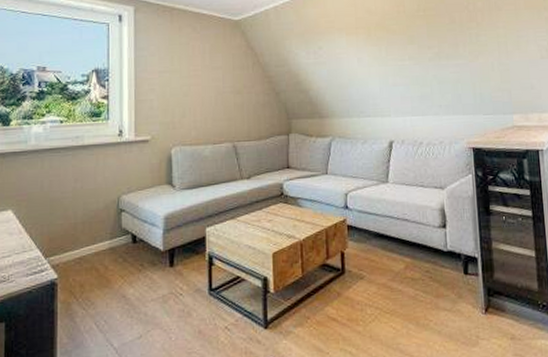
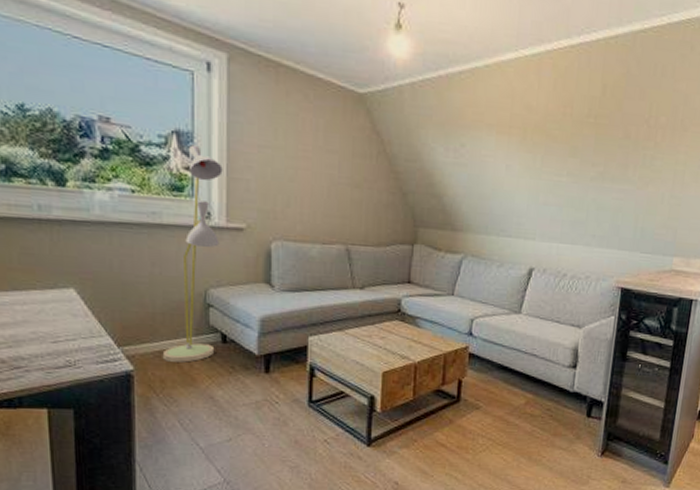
floor lamp: none [82,78,132,267] -> present [162,145,223,363]

